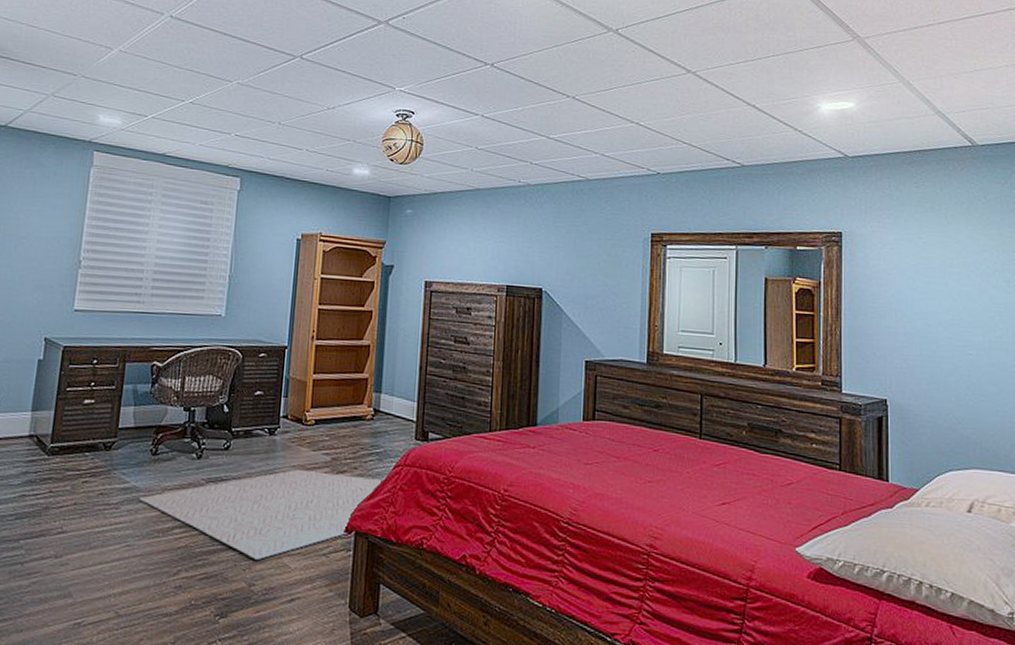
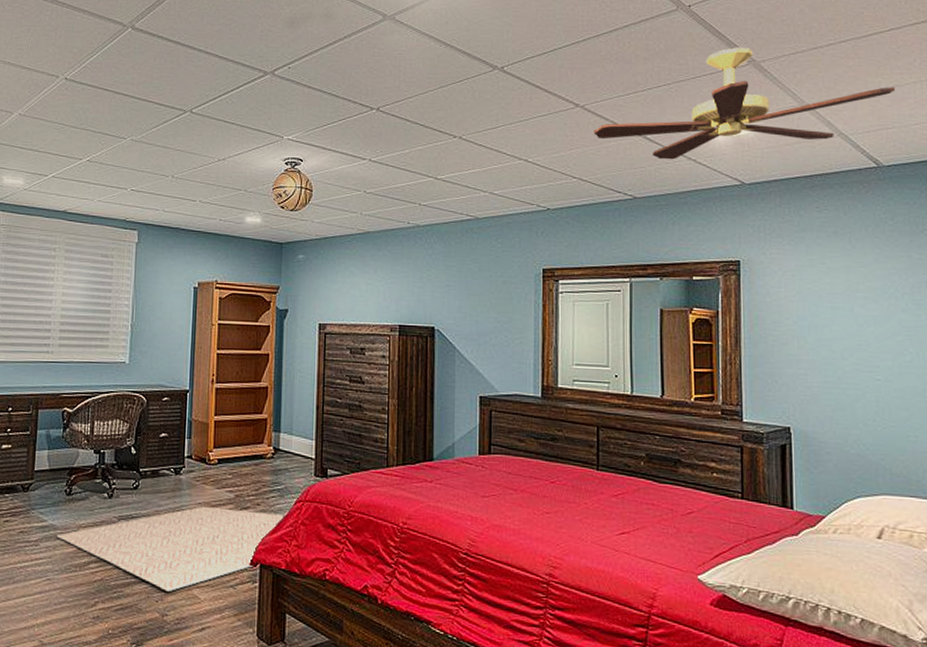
ceiling fan: none [704,22,989,130] -> present [593,47,895,160]

